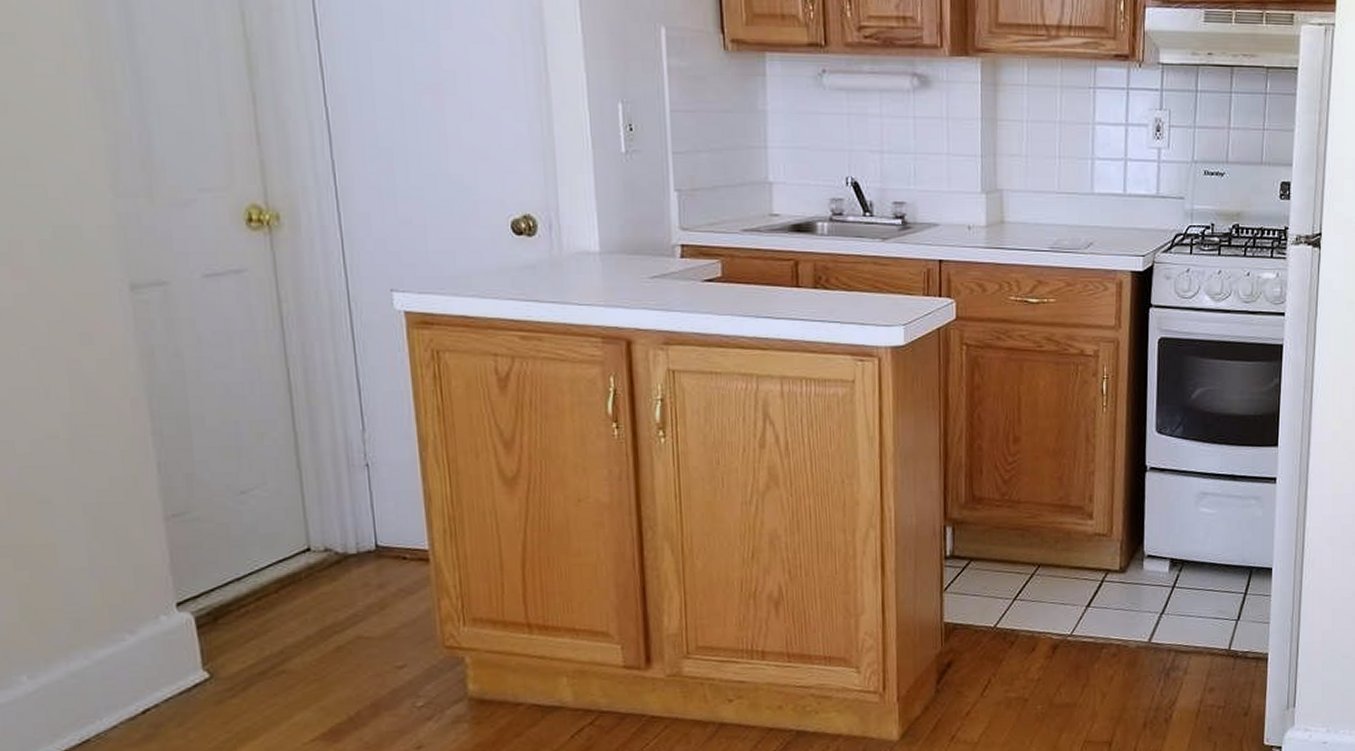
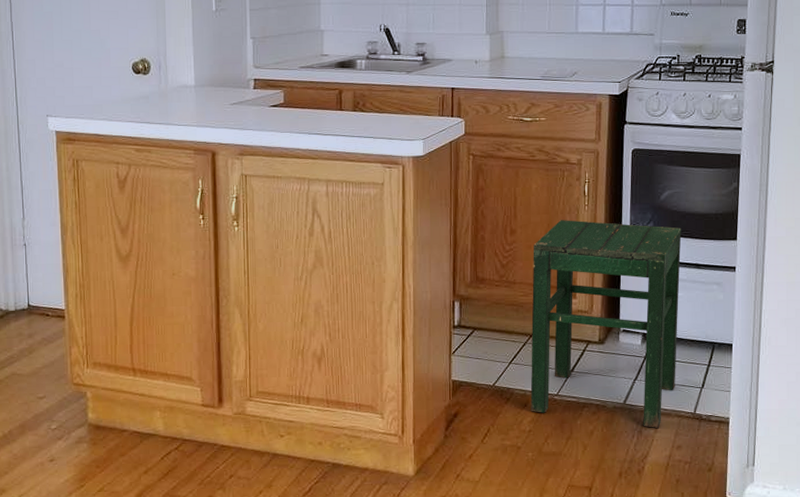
stool: none [1039,424,1215,669] -> present [530,220,682,428]

